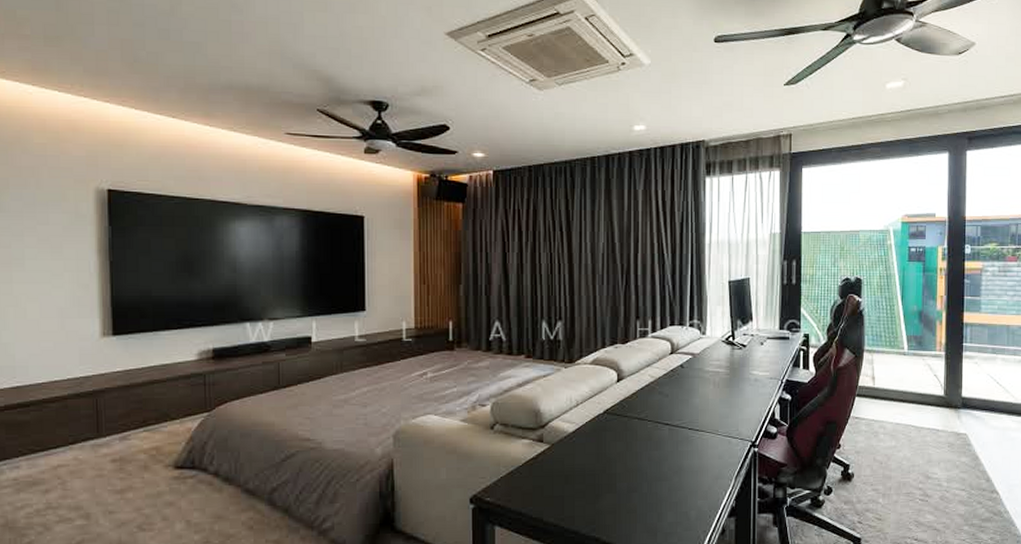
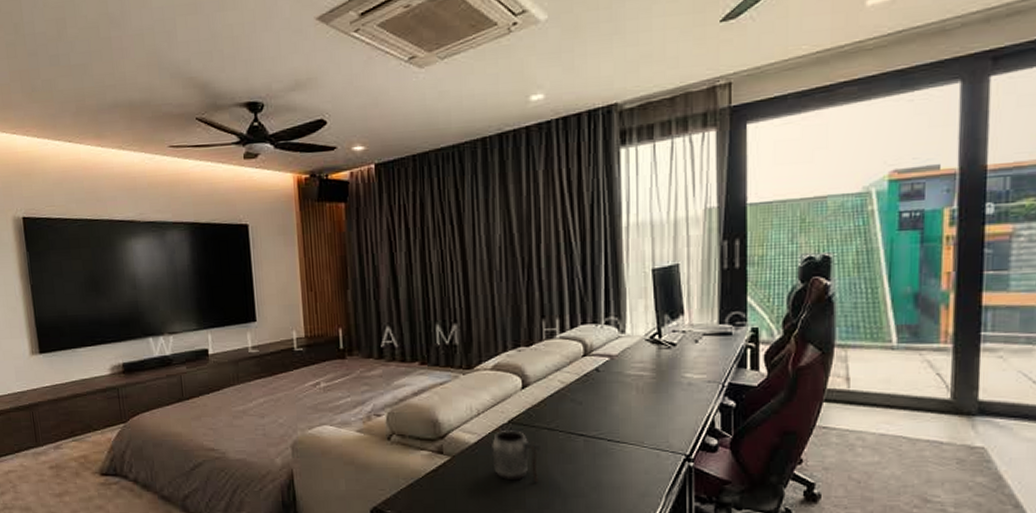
mug: none [588,419,631,469] -> present [492,429,540,483]

